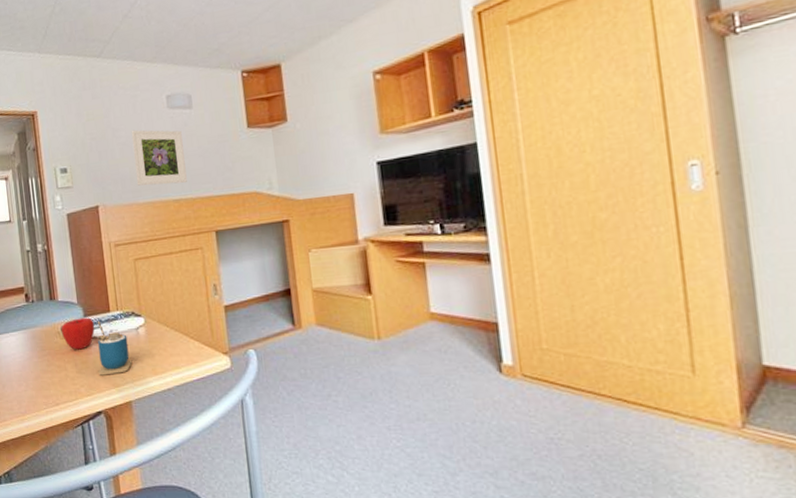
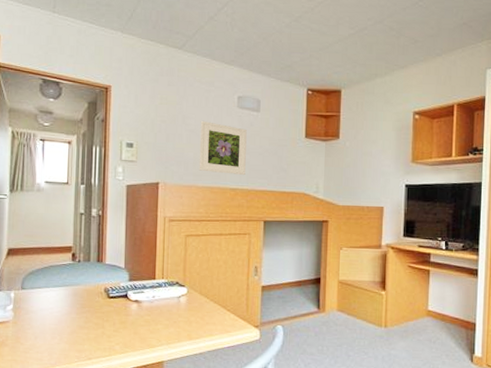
apple: present [61,317,95,350] -> none [104,282,139,311]
cup: present [97,322,133,376] -> none [135,287,170,336]

